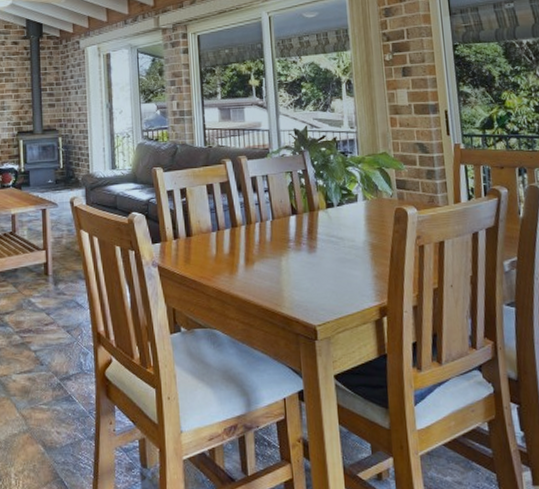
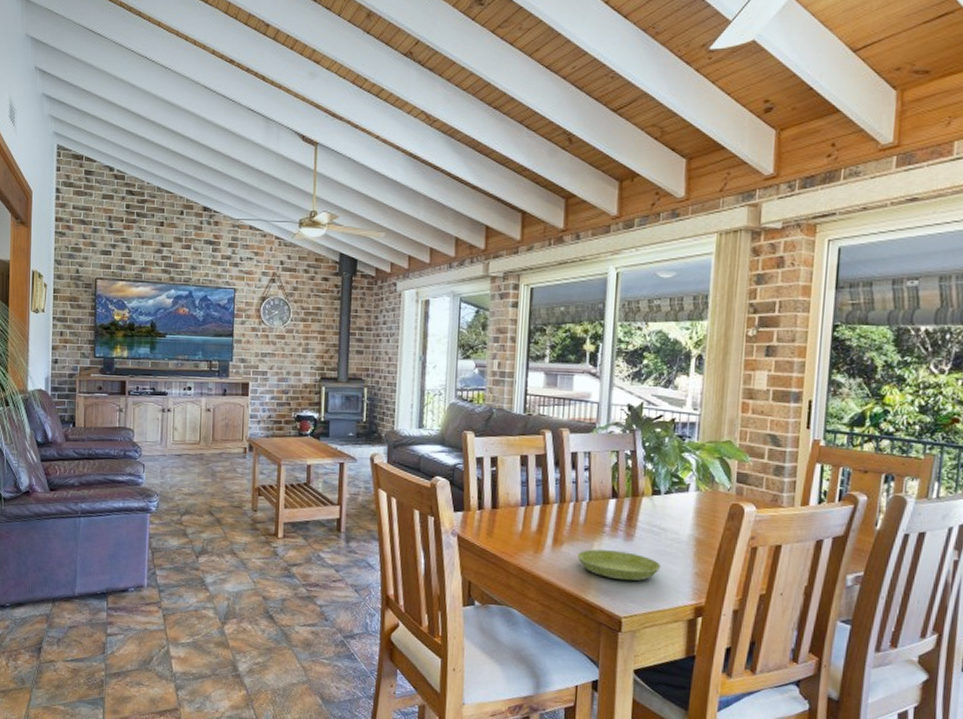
saucer: none [269,263,344,291] -> present [577,549,661,581]

